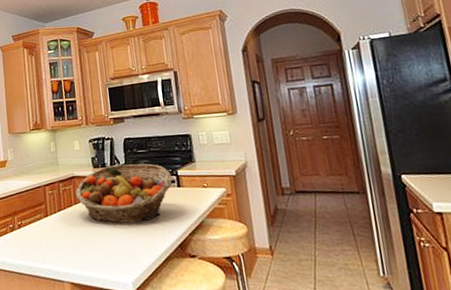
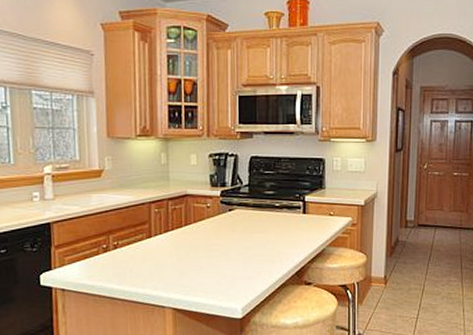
fruit basket: present [76,163,172,223] -> none [187,185,298,248]

